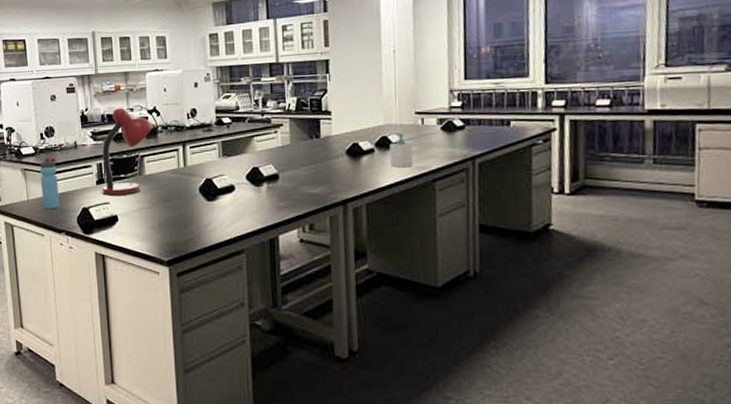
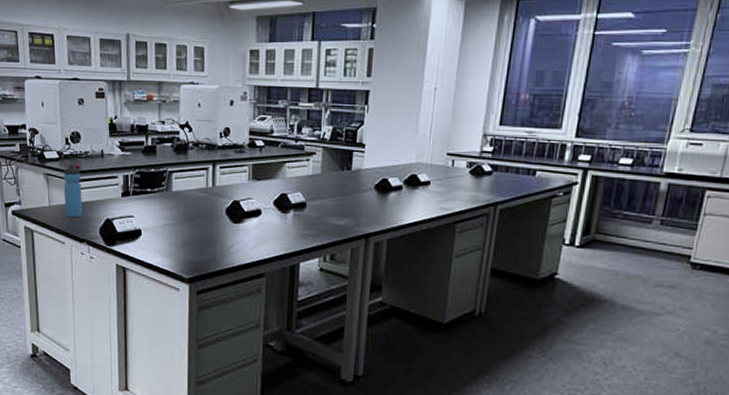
desk lamp: present [102,107,154,196] -> none [127,118,185,210]
soap bottle: present [389,132,414,168] -> none [416,172,440,208]

